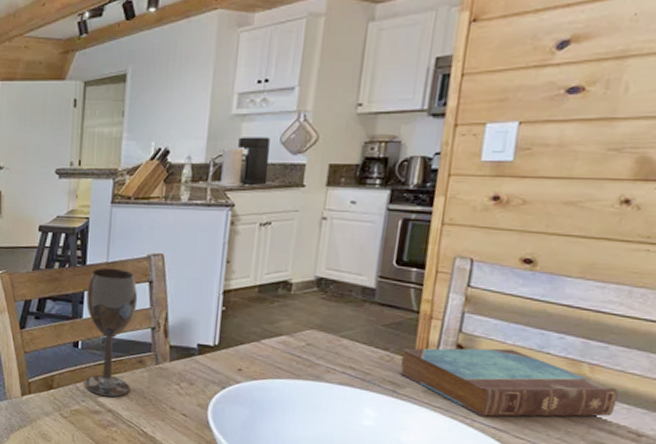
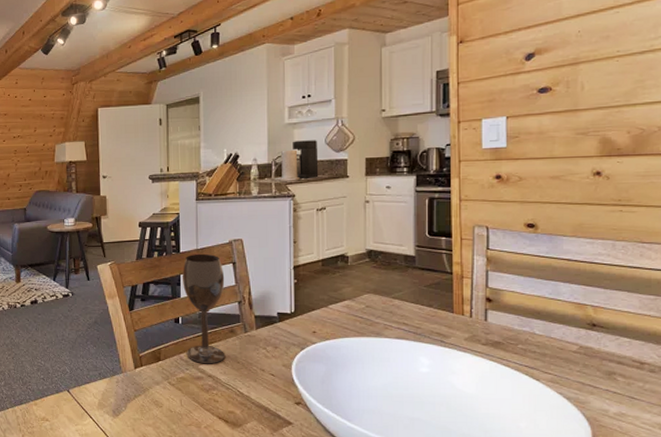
book: present [399,348,619,417] -> none [443,298,619,357]

